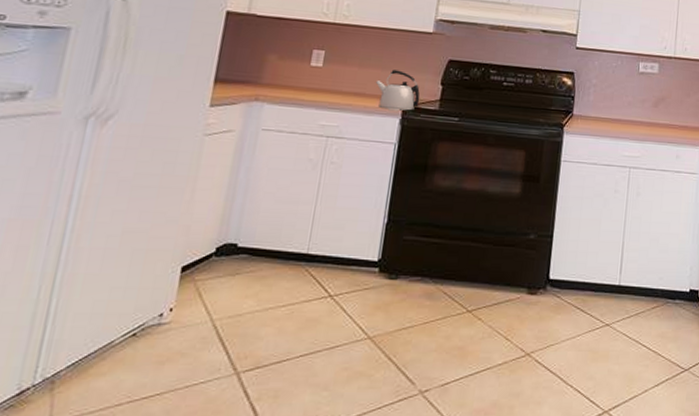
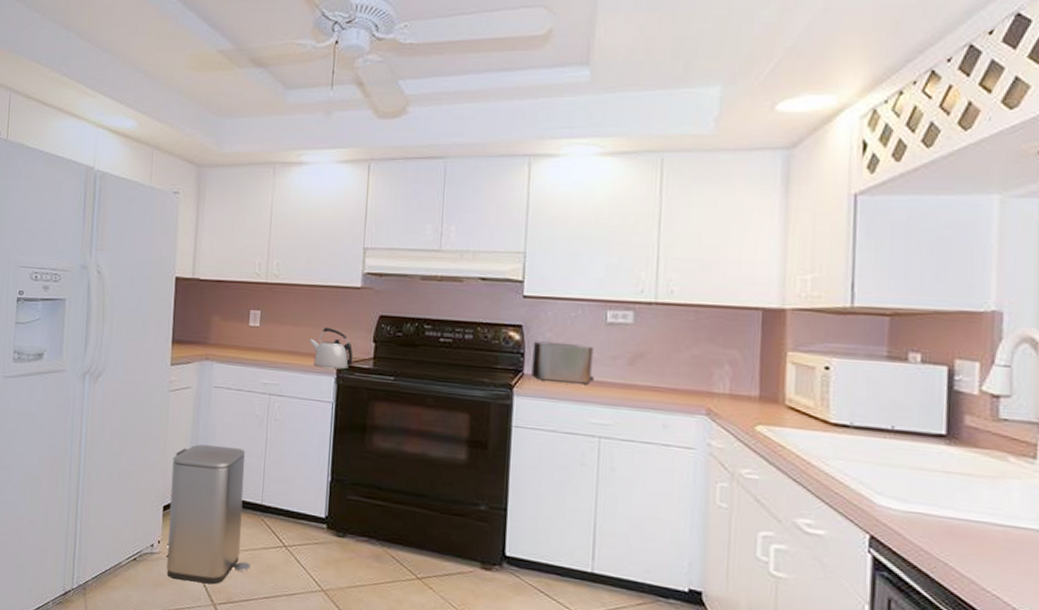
pedal bin: none [177,193,294,351] -> present [166,444,251,585]
toaster: none [579,86,629,124] -> present [531,341,595,386]

